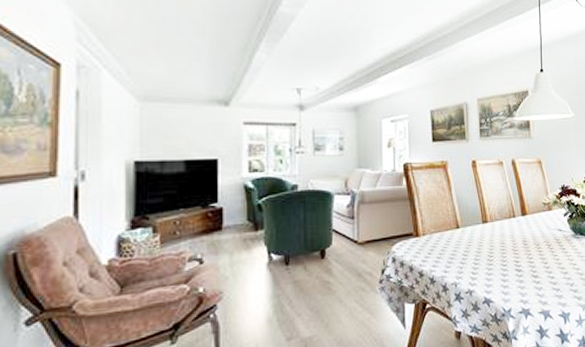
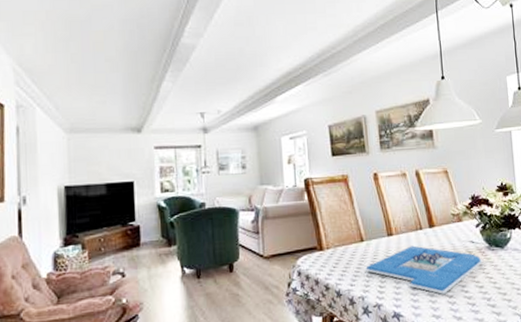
board game: none [459,233,568,280] -> present [364,245,483,294]

